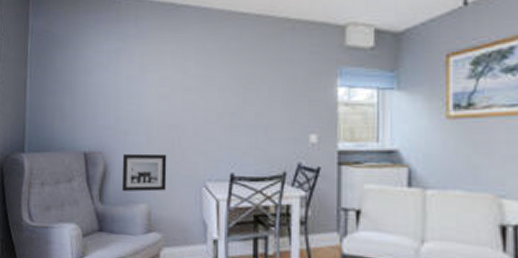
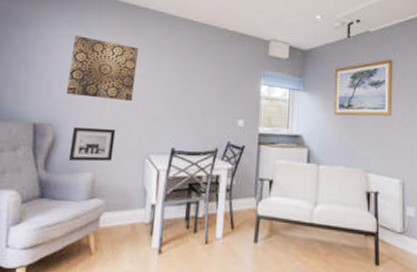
wall art: none [112,49,182,121] -> present [66,36,138,102]

